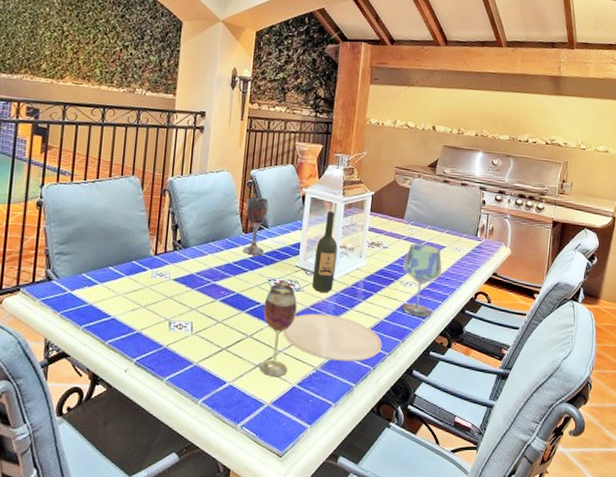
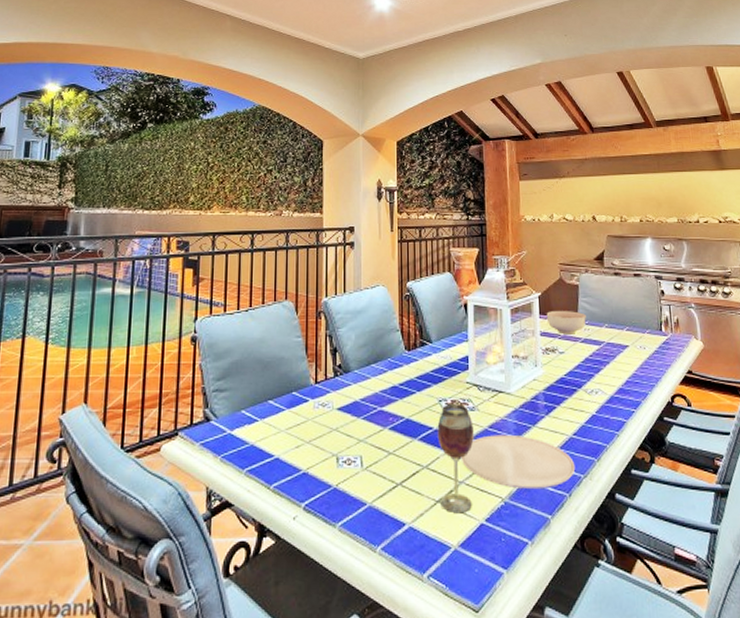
cup: present [243,196,269,255] -> none [406,310,430,374]
wine bottle: present [311,211,338,293] -> none [486,319,511,411]
bowl: none [376,209,412,232] -> present [546,311,586,335]
wine glass: present [401,243,442,317] -> none [584,345,629,429]

